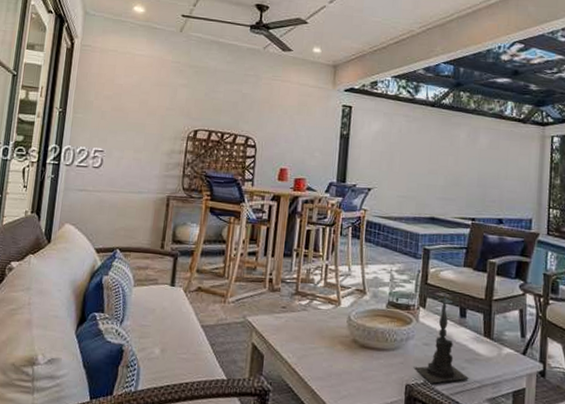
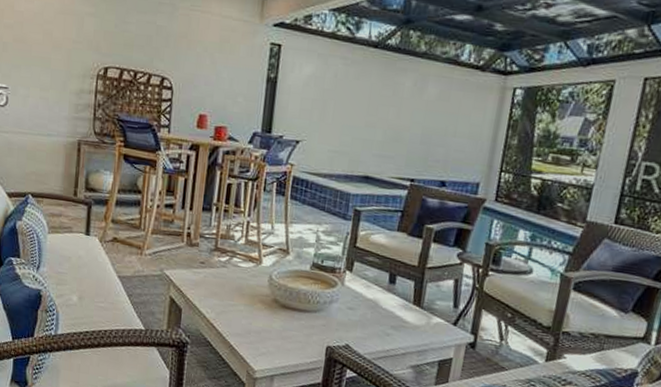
candle holder: present [413,295,469,383] -> none [335,259,393,347]

